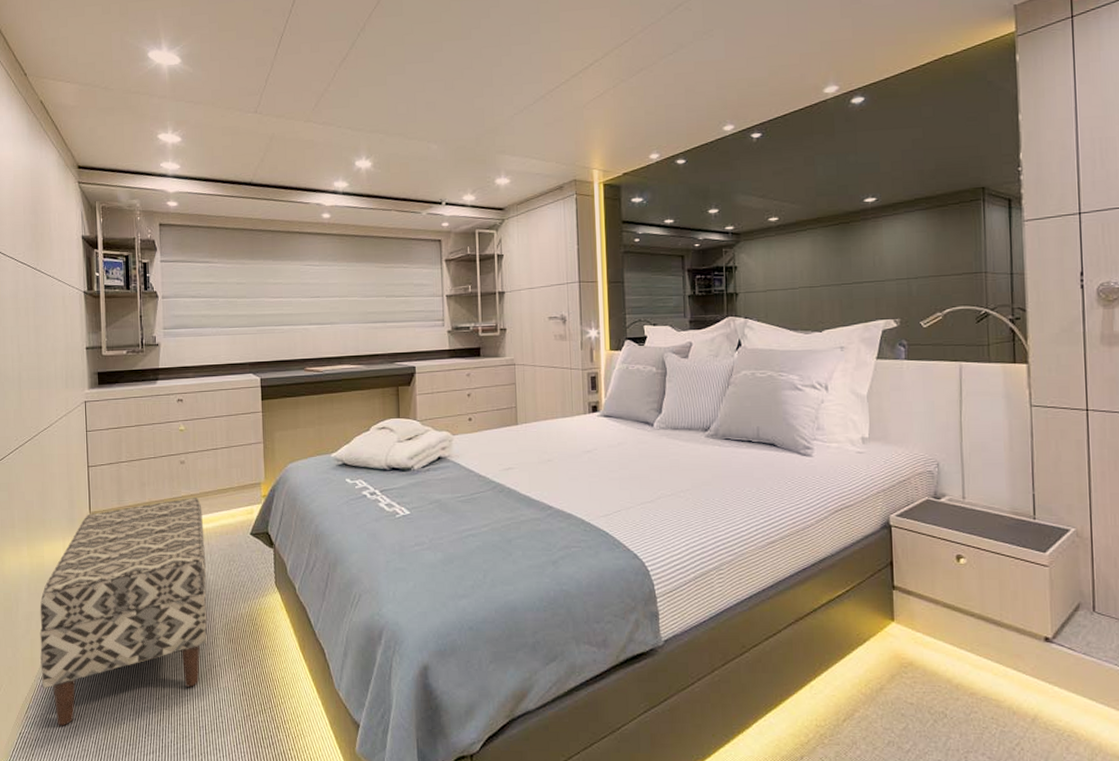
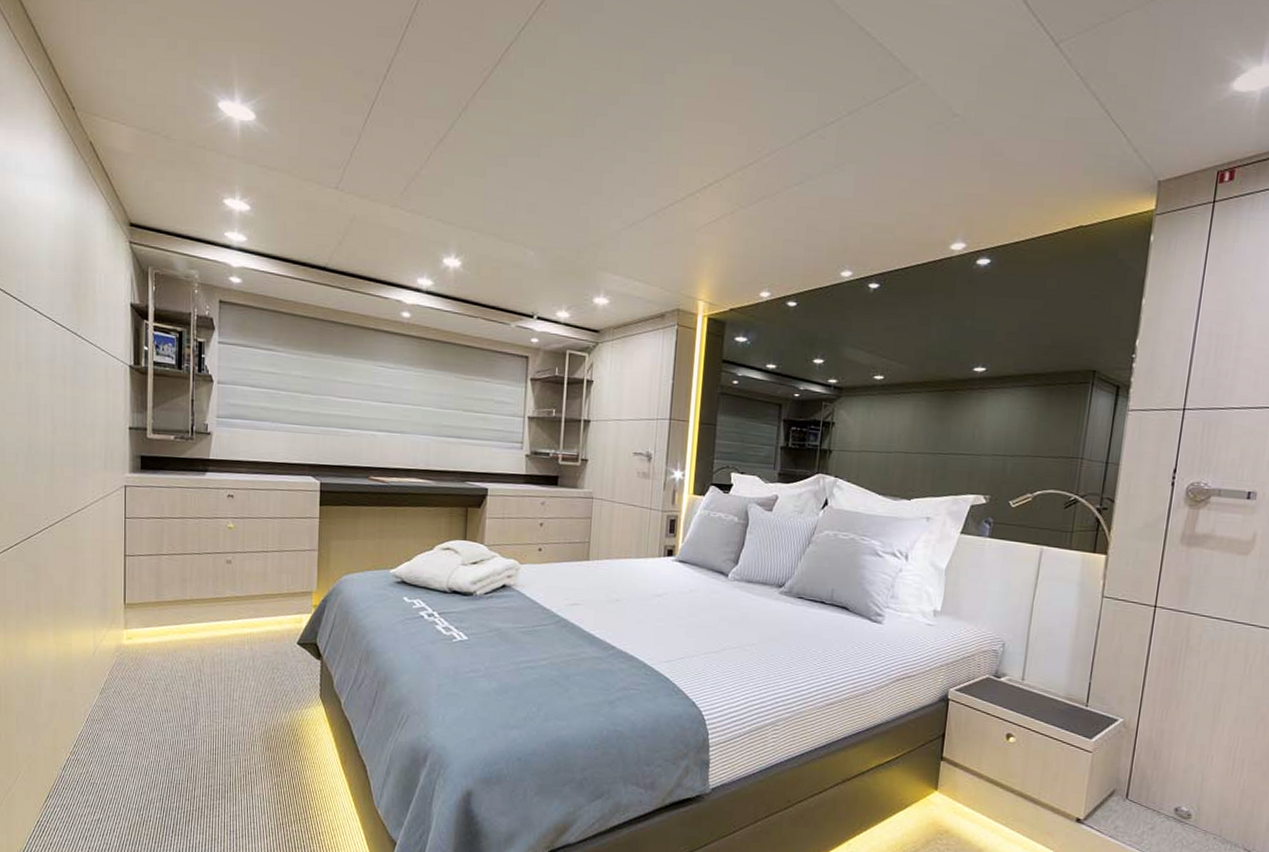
bench: present [39,498,207,726] -> none [63,599,248,818]

